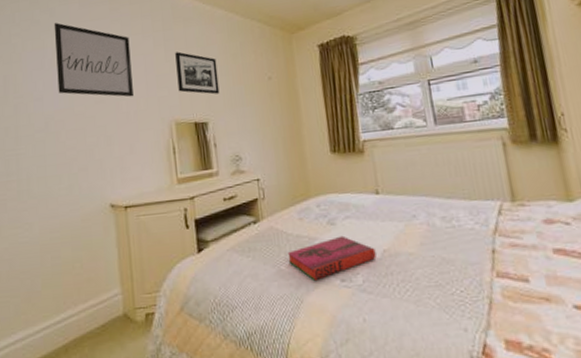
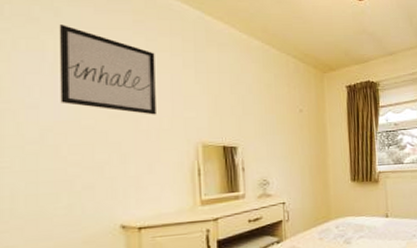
picture frame: present [175,51,220,95] -> none [206,75,251,121]

